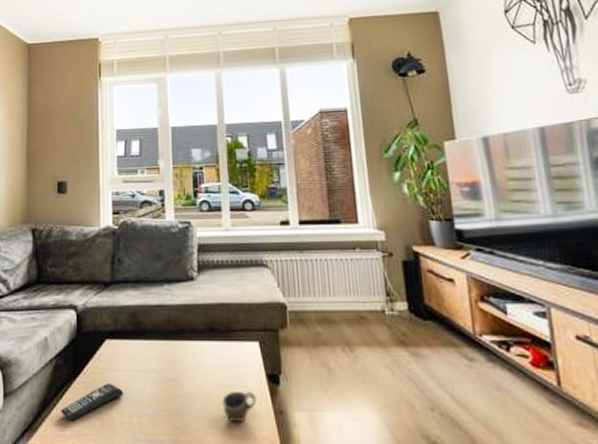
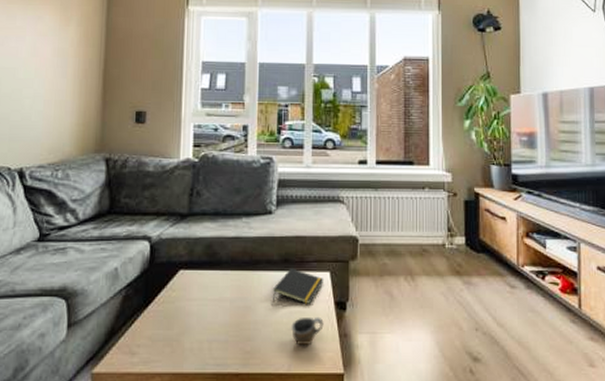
remote control: present [60,384,123,421] -> none [128,312,195,349]
notepad: none [199,337,254,377] -> present [272,268,324,304]

